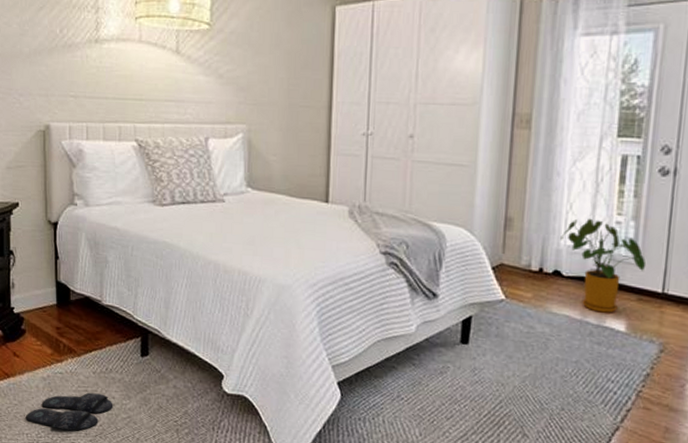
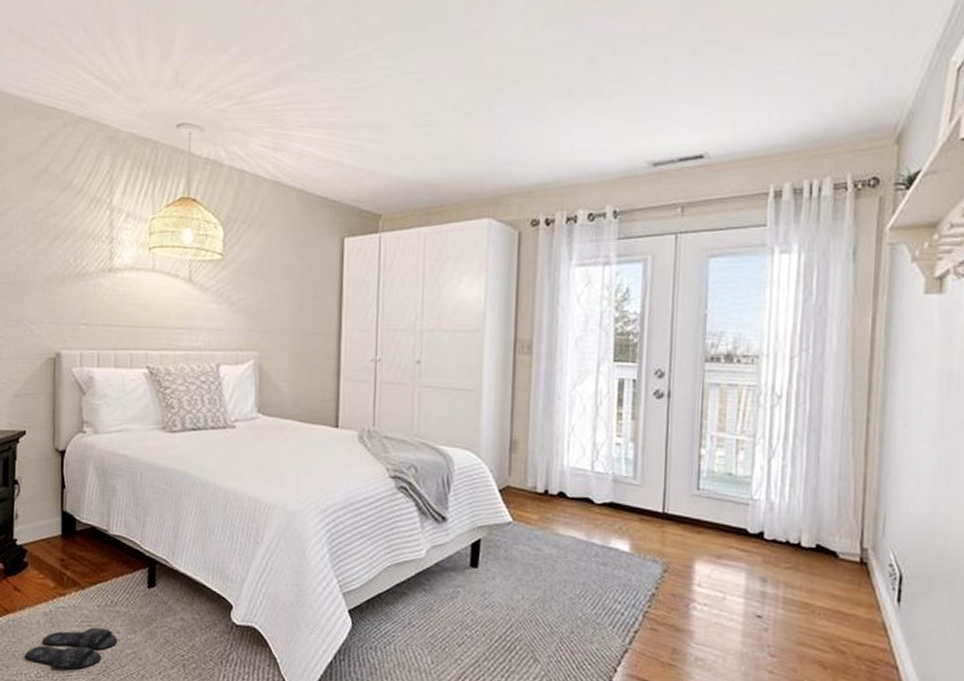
house plant: present [560,218,646,313] -> none [564,440,647,534]

